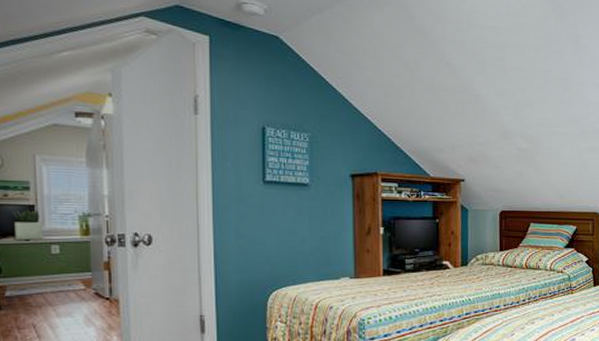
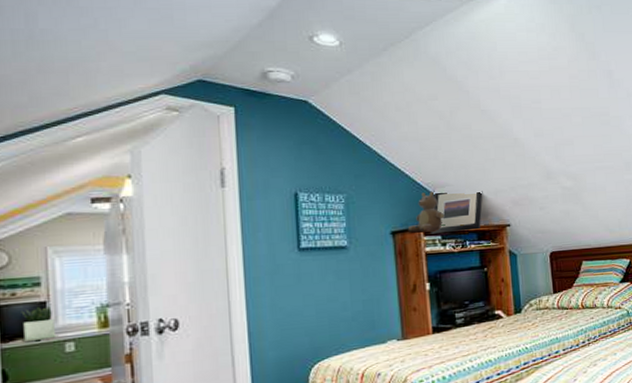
teddy bear: none [366,138,402,180] -> present [407,191,445,234]
picture frame: none [388,138,441,182] -> present [431,190,483,234]

